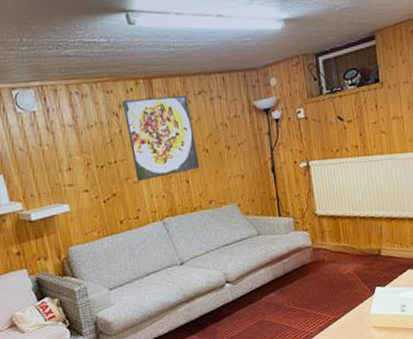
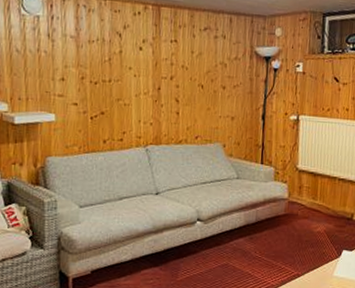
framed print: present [122,94,200,182] -> none [127,22,193,105]

